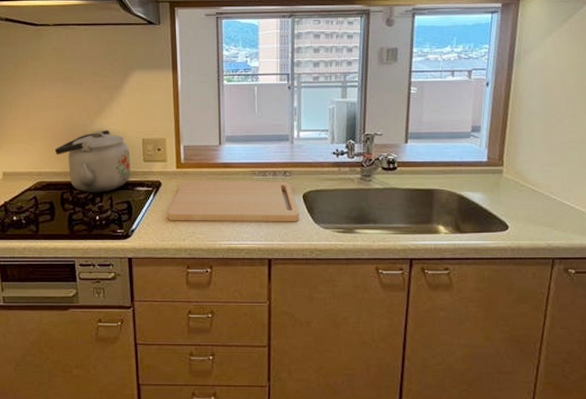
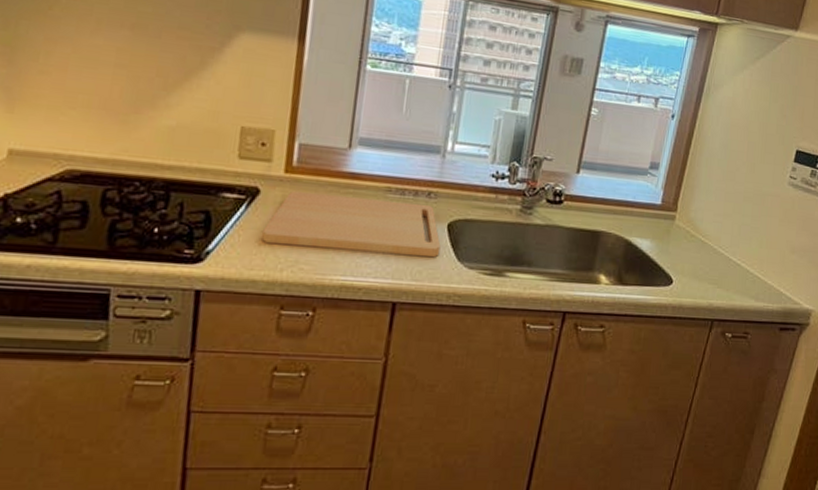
kettle: present [54,130,131,194] -> none [101,107,220,196]

